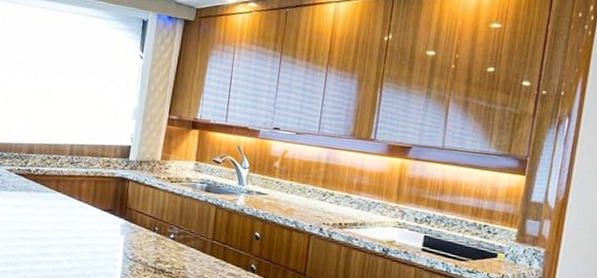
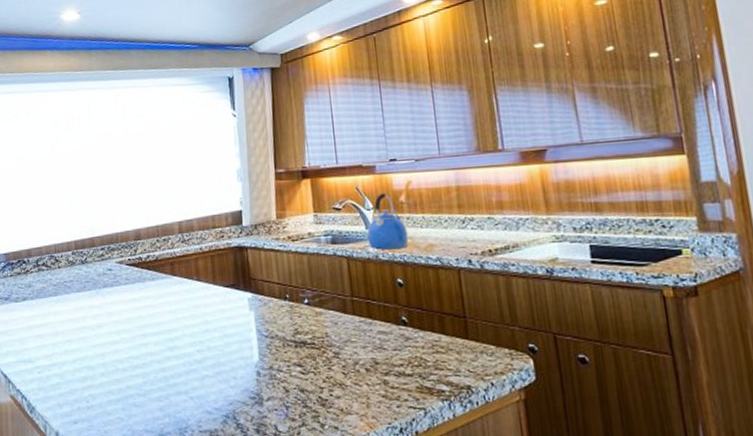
kettle: none [237,156,275,208] -> present [367,193,409,250]

